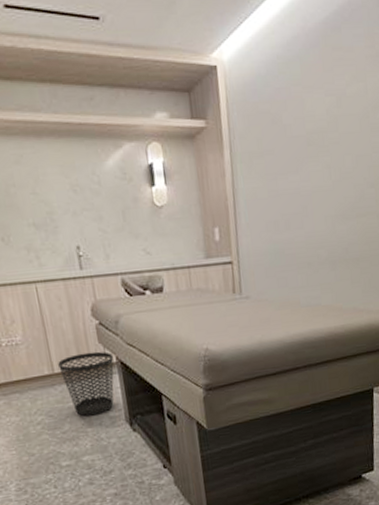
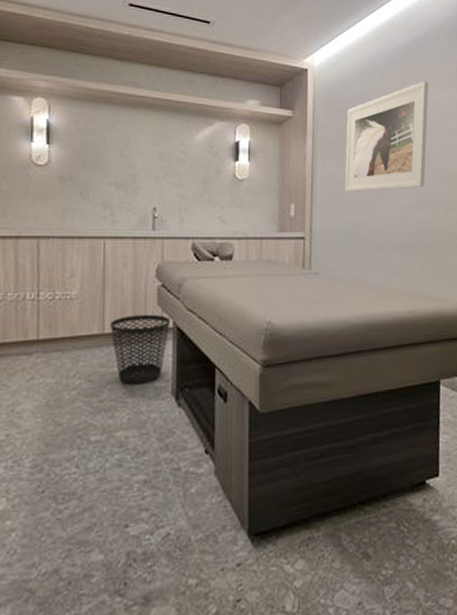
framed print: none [265,65,355,208] -> present [345,81,429,191]

